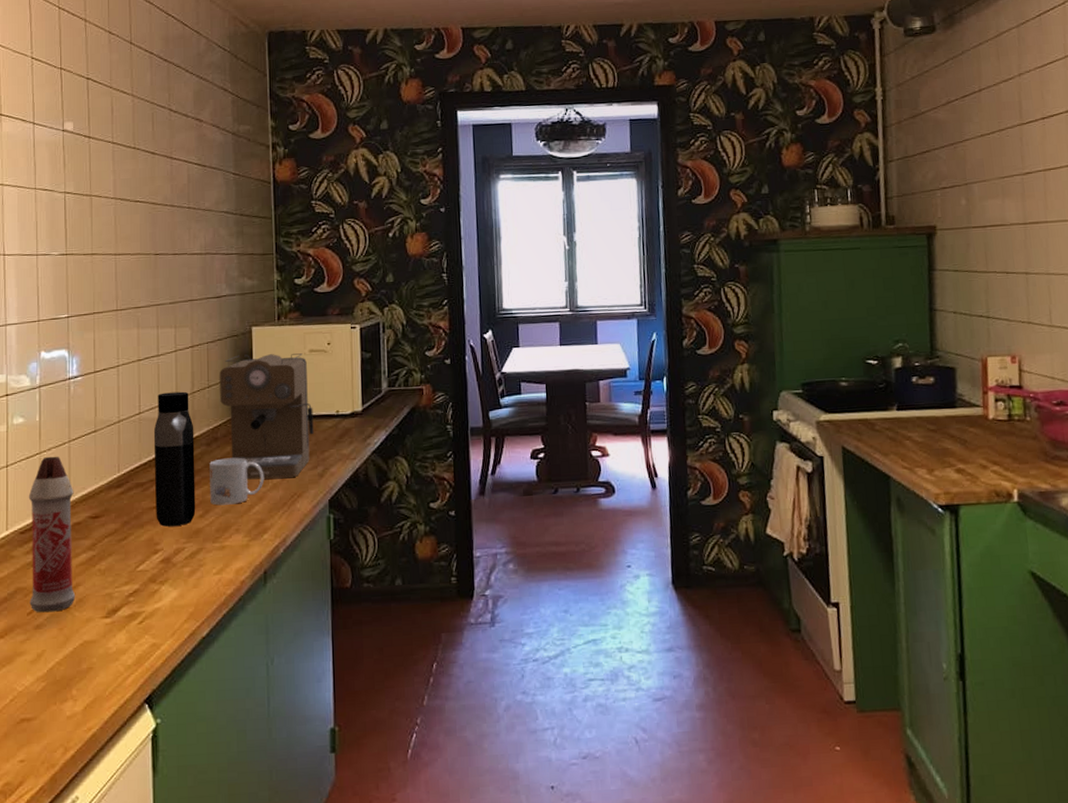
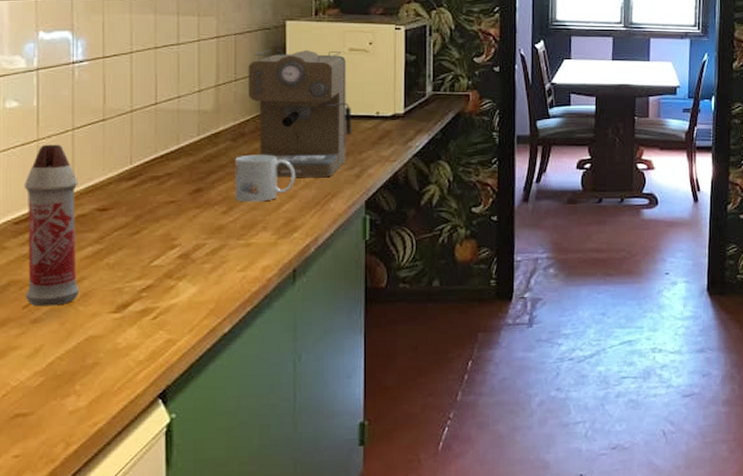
water bottle: present [153,391,196,527] -> none [172,83,219,222]

